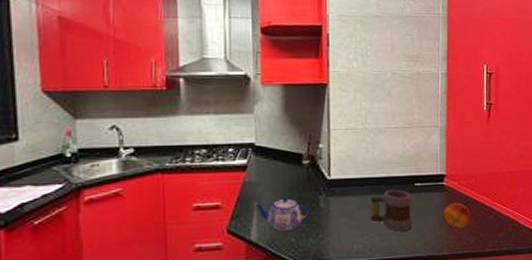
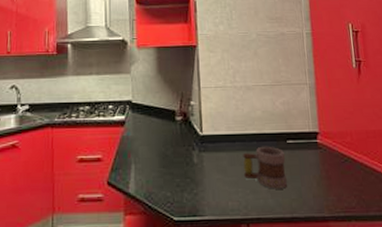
teapot: present [254,197,312,231] -> none [132,151,186,184]
fruit: present [443,202,471,228] -> none [319,160,351,188]

